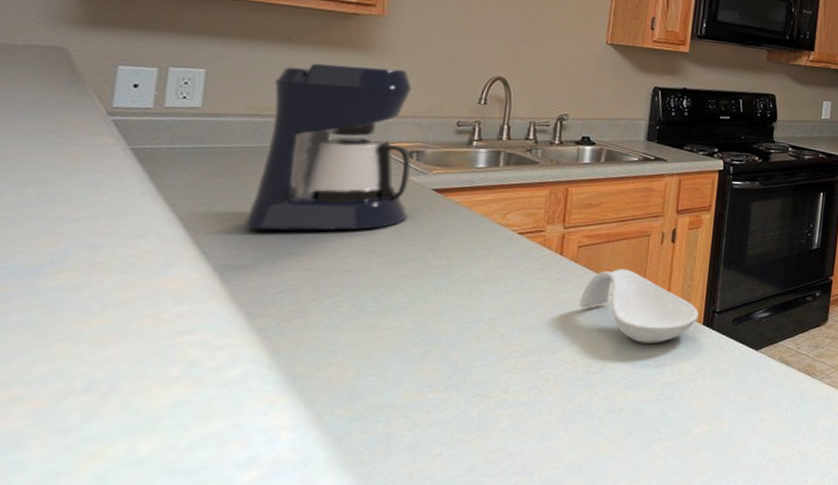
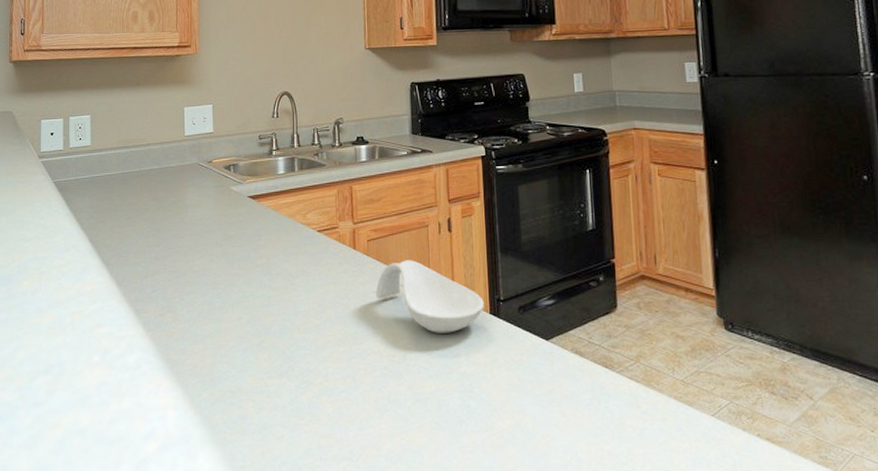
coffee maker: present [245,62,412,231] -> none [126,96,233,241]

